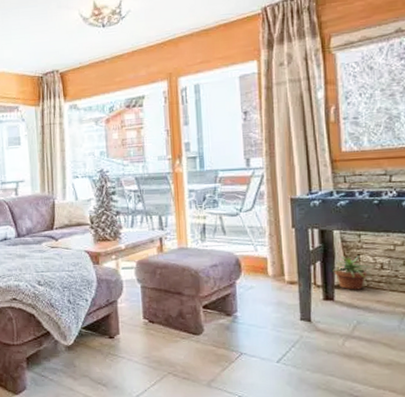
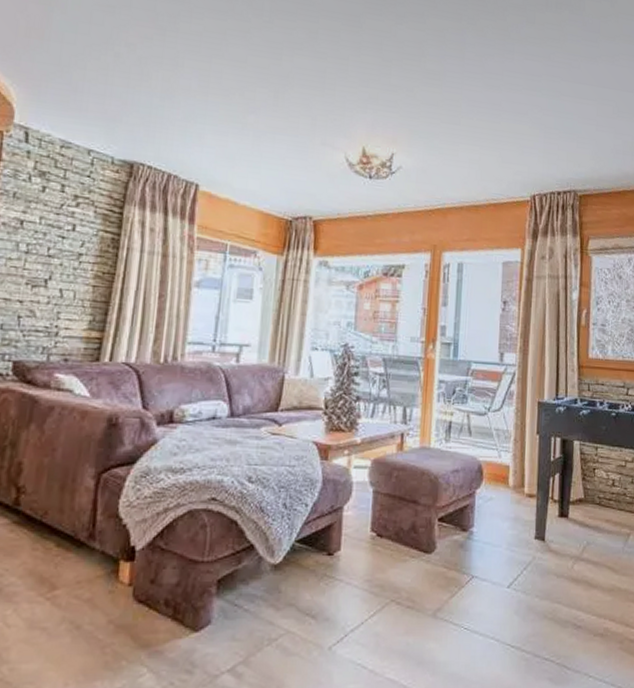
potted plant: present [332,255,374,290] -> none [569,469,607,507]

